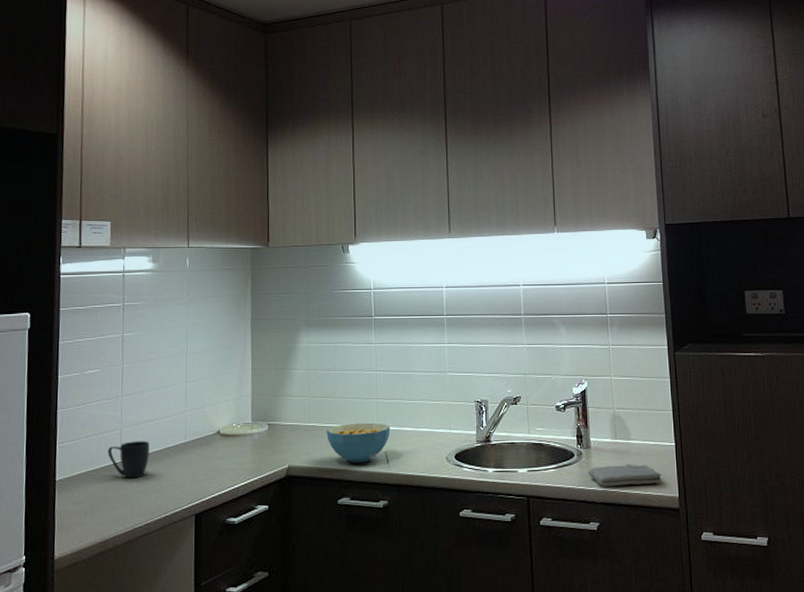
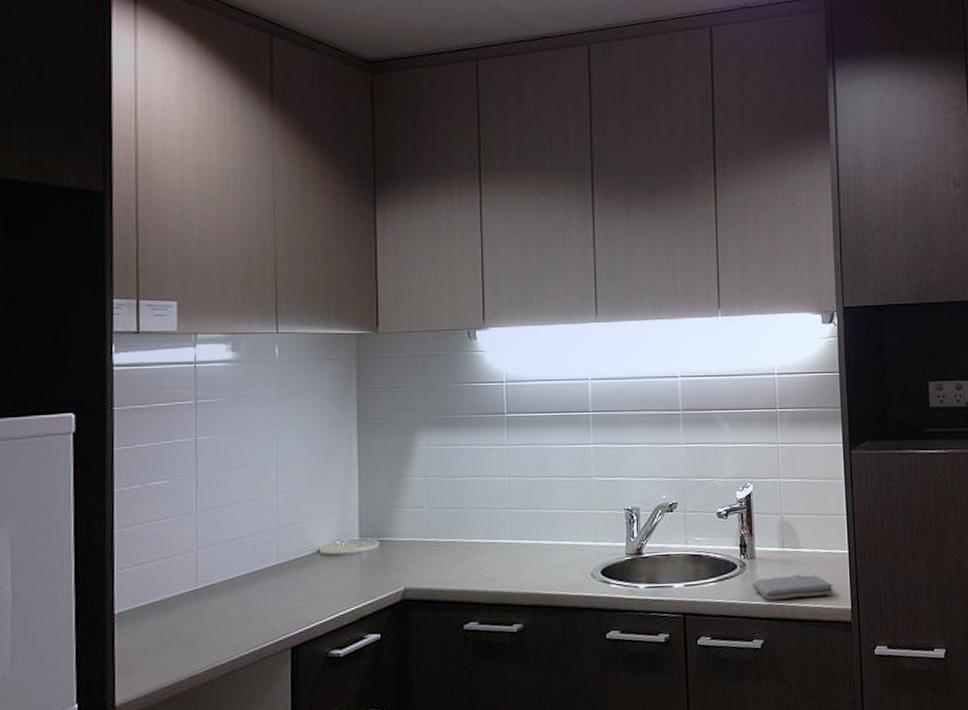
mug: present [108,441,150,479] -> none [180,564,233,609]
cereal bowl: present [327,422,391,463] -> none [450,536,526,583]

